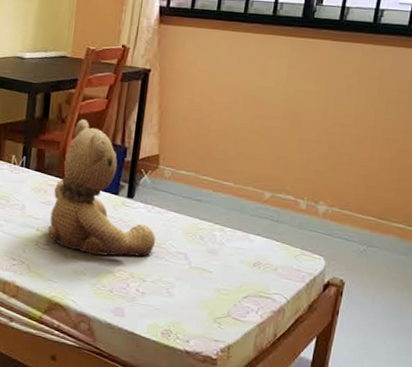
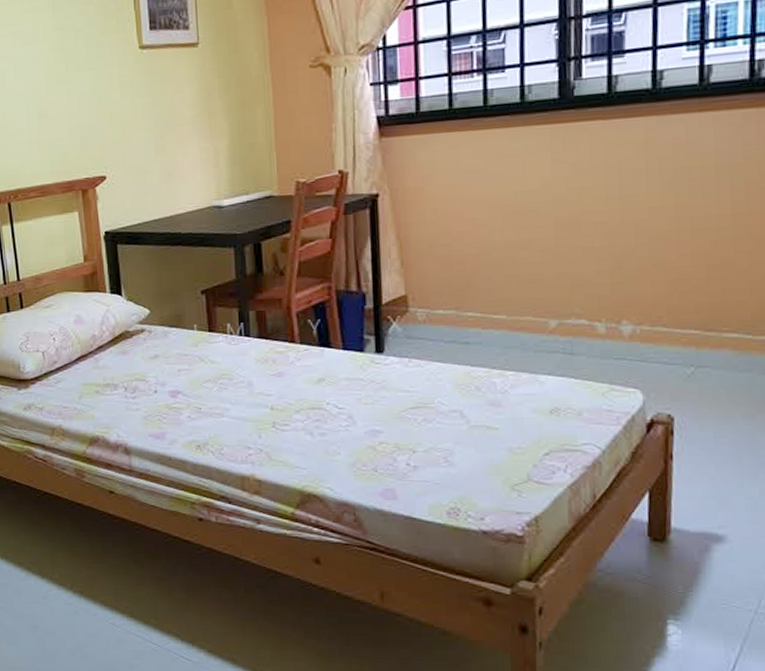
teddy bear: present [48,119,156,257] -> none [284,267,421,429]

